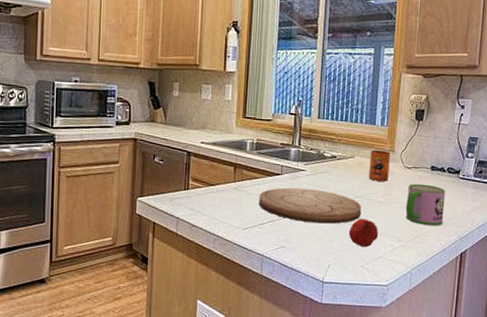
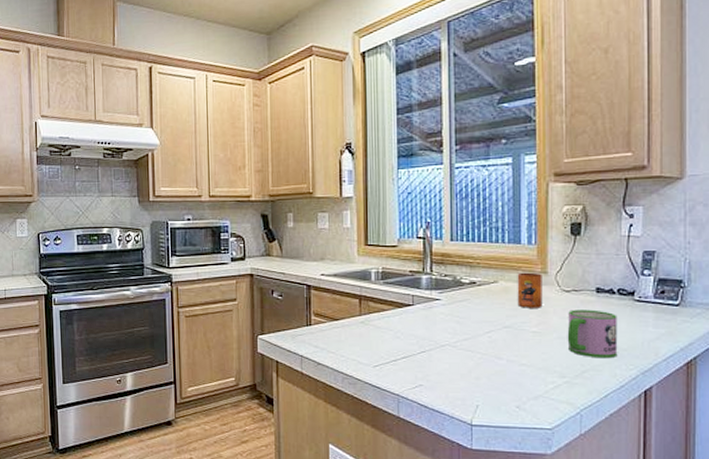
cutting board: present [258,187,362,224] -> none [389,319,512,359]
fruit: present [348,219,379,248] -> none [498,352,536,385]

